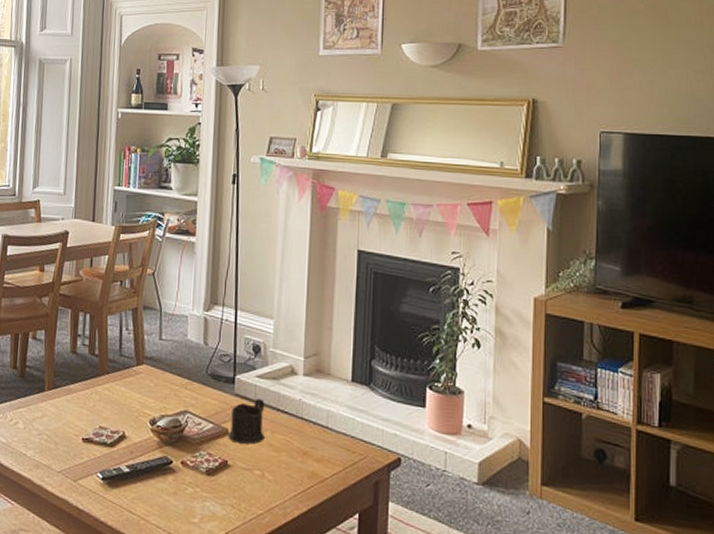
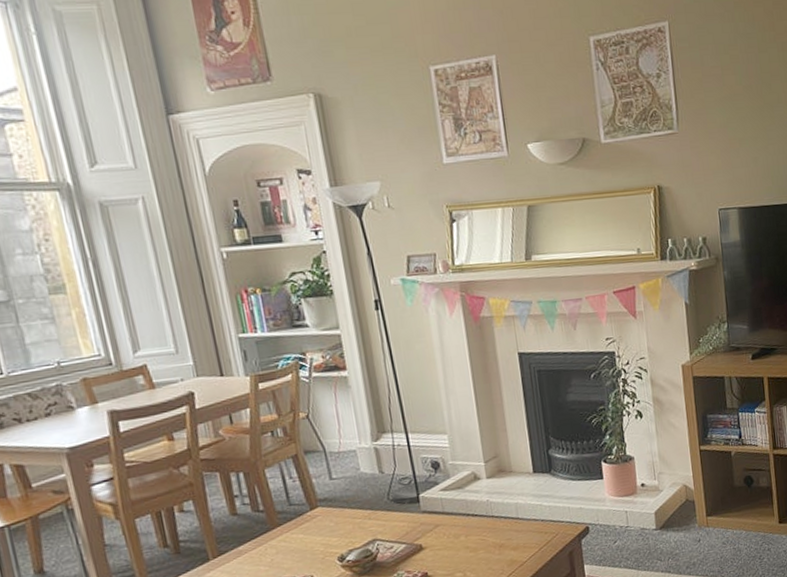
cup: present [228,398,265,445] -> none [422,509,460,555]

